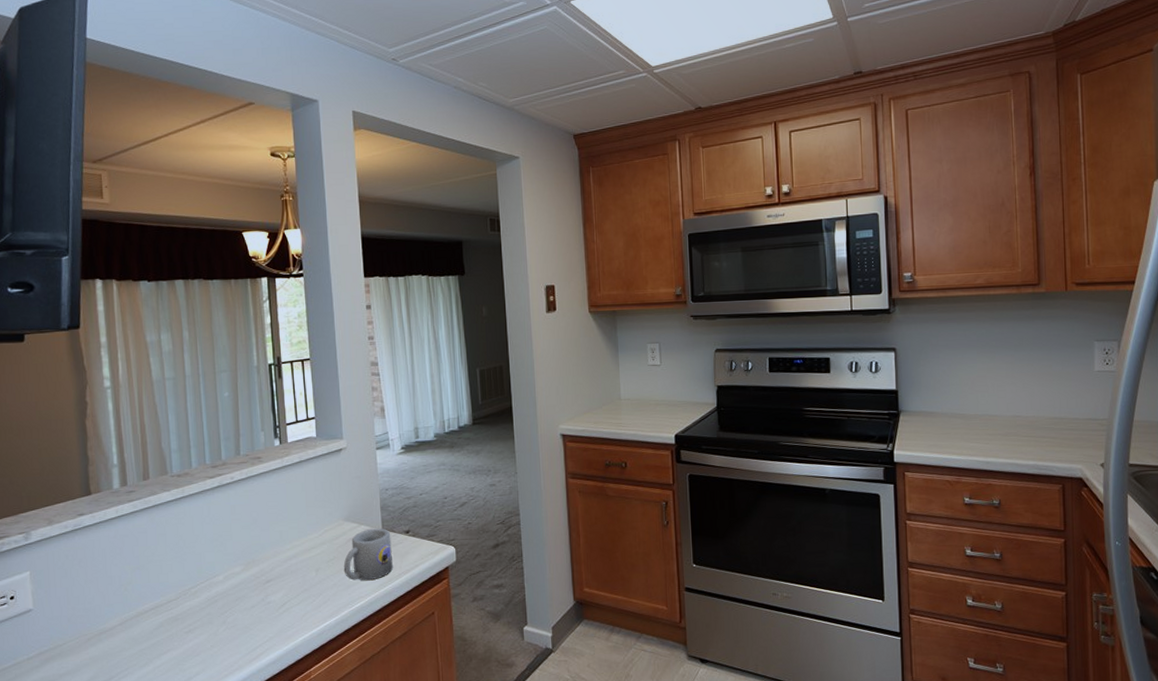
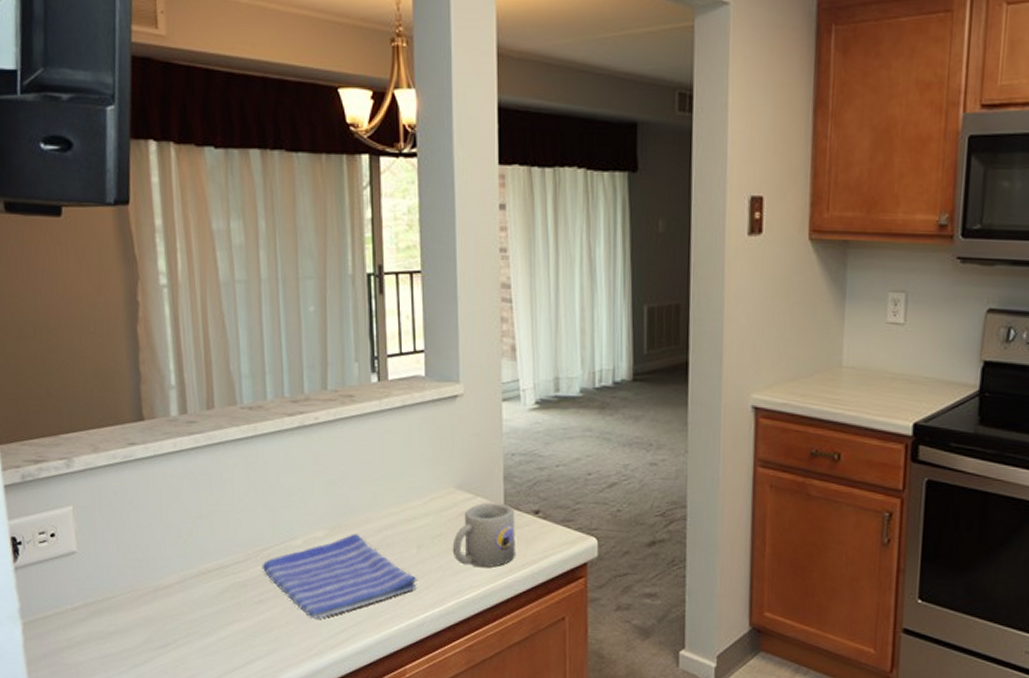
dish towel: none [190,566,317,640] -> present [262,534,417,619]

